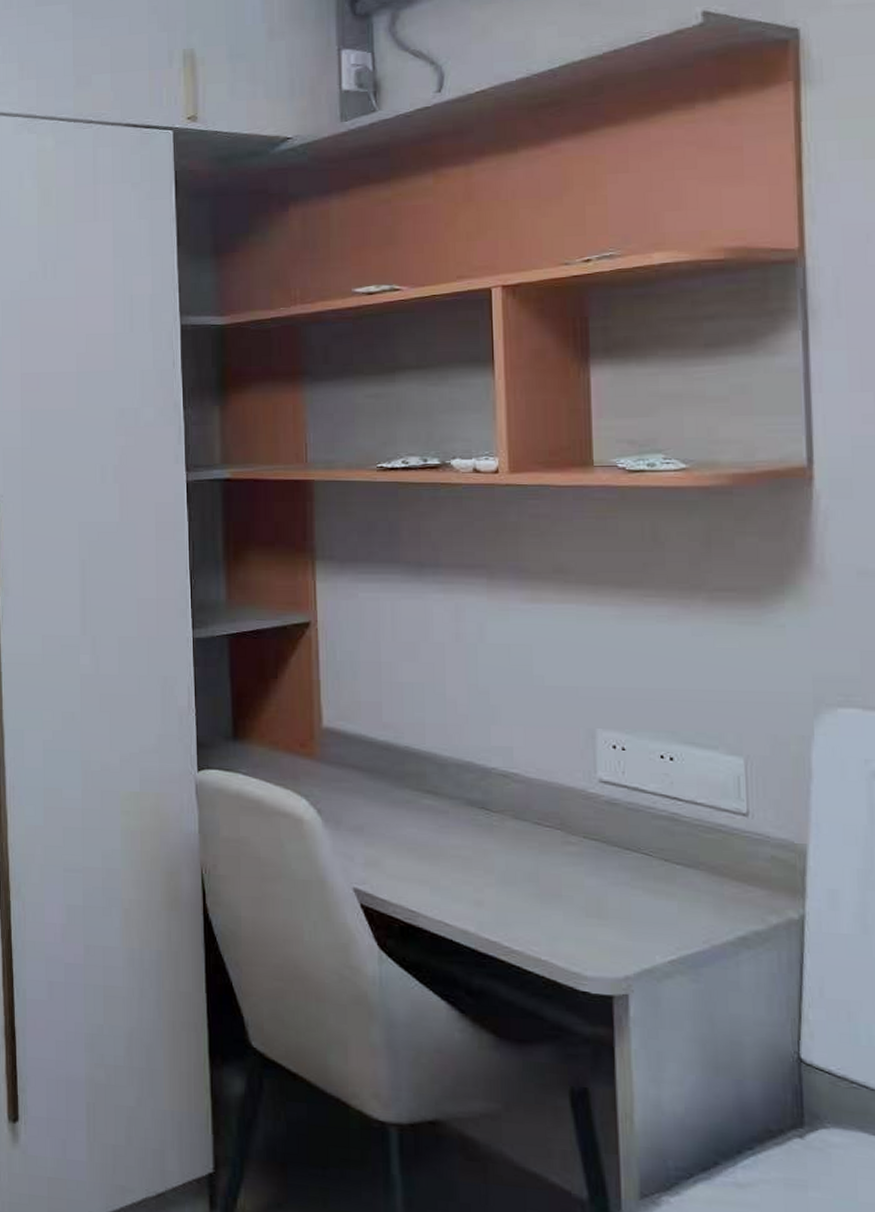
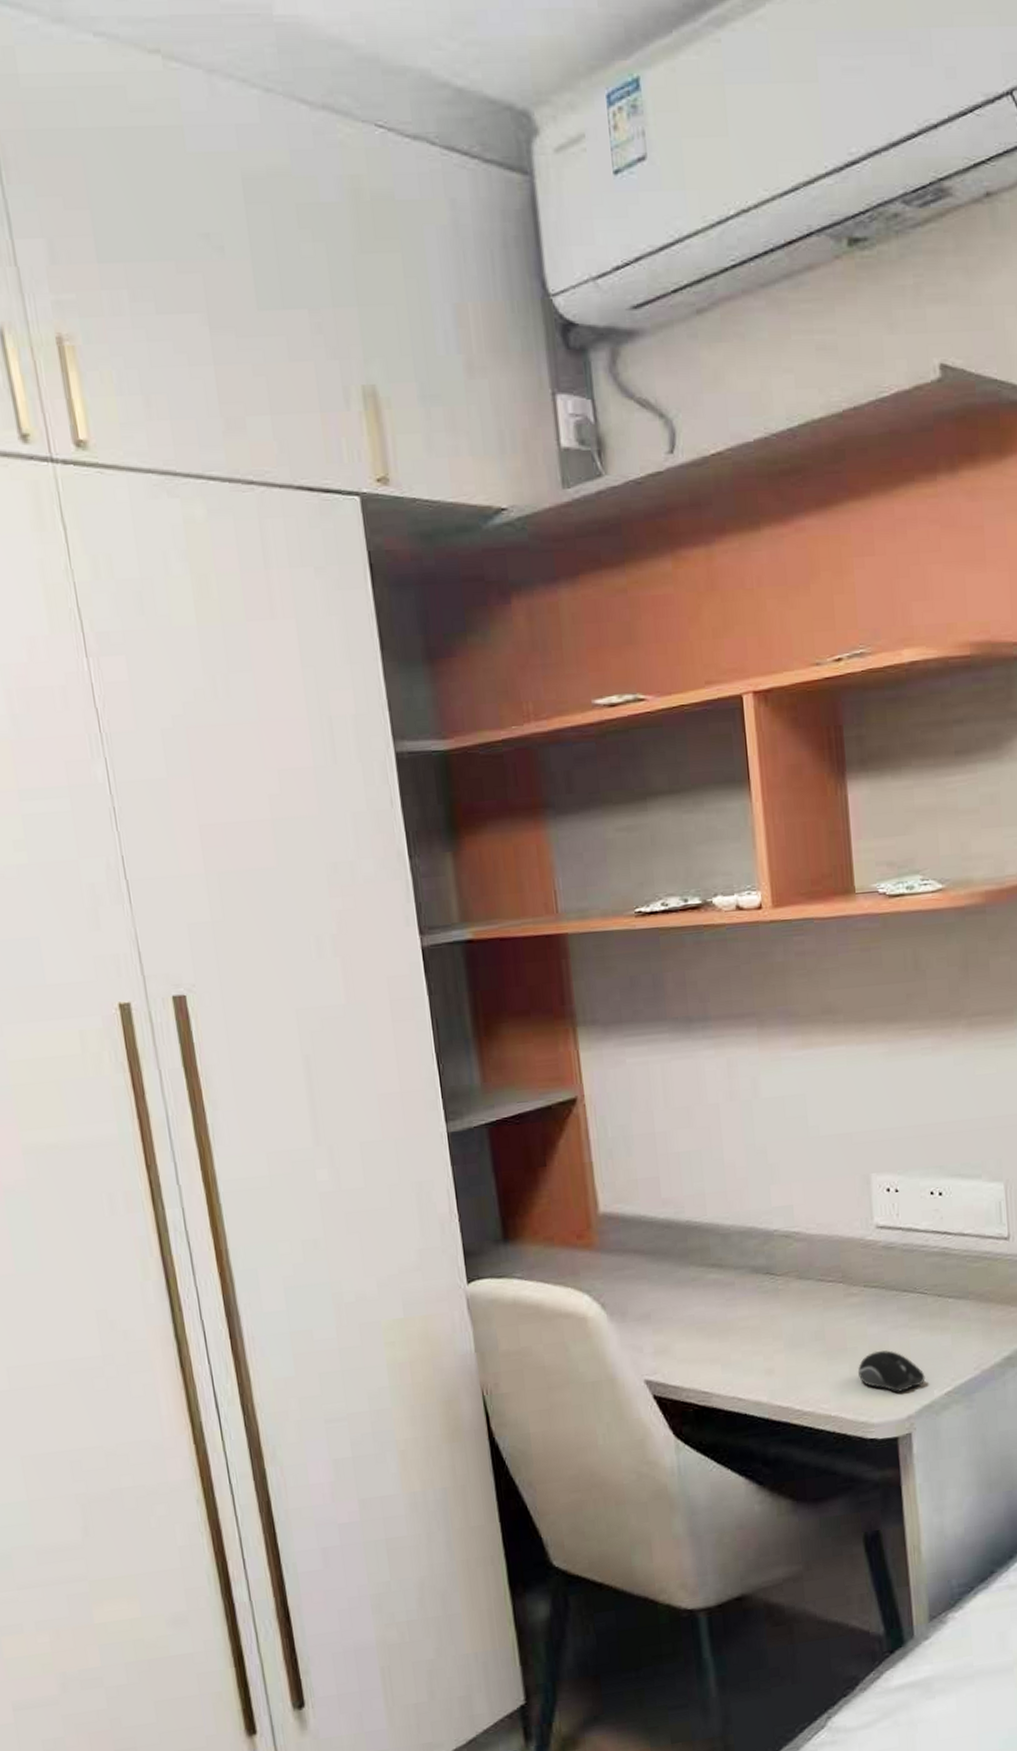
computer mouse: none [571,903,647,950] -> present [857,1350,926,1392]

